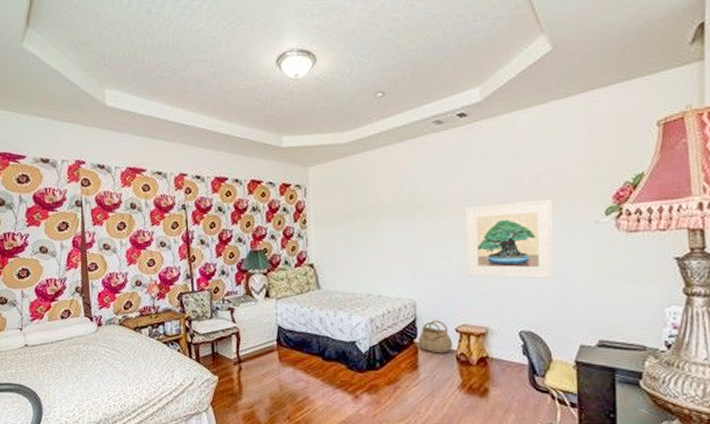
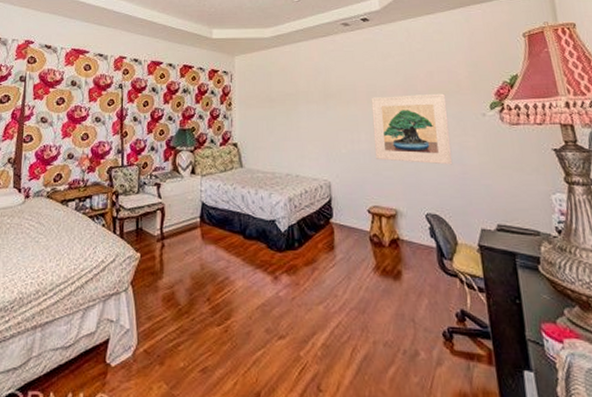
basket: present [418,320,453,354] -> none [333,201,367,235]

